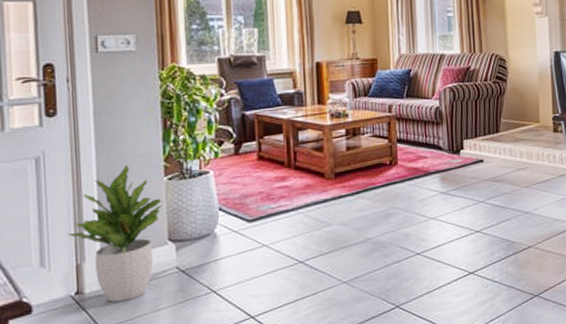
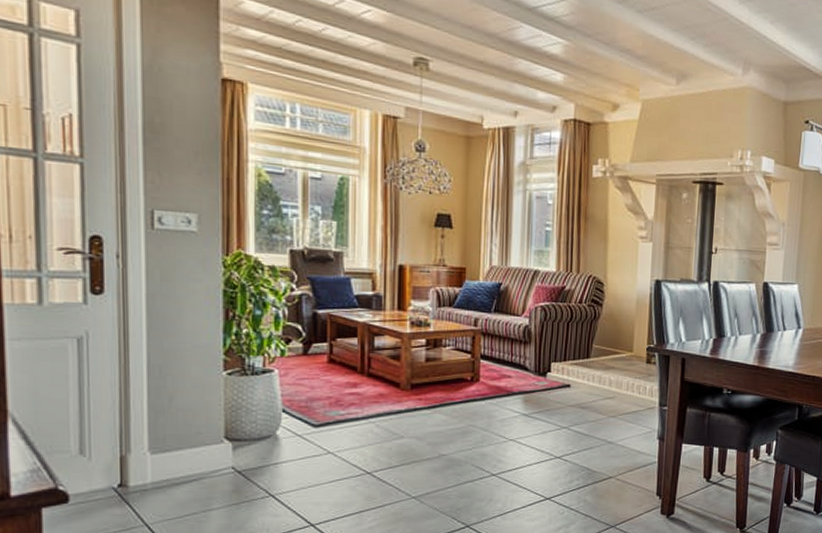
potted plant: present [68,165,163,302] -> none [112,355,220,498]

